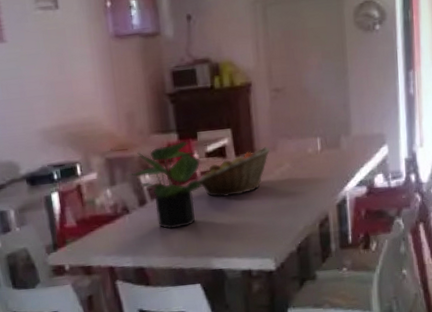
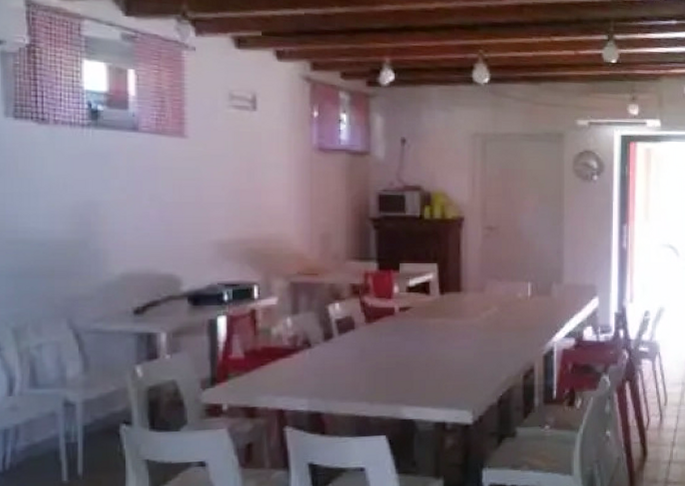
potted plant: present [128,141,202,230] -> none [314,271,400,370]
fruit basket: present [197,147,271,197] -> none [395,287,478,338]

